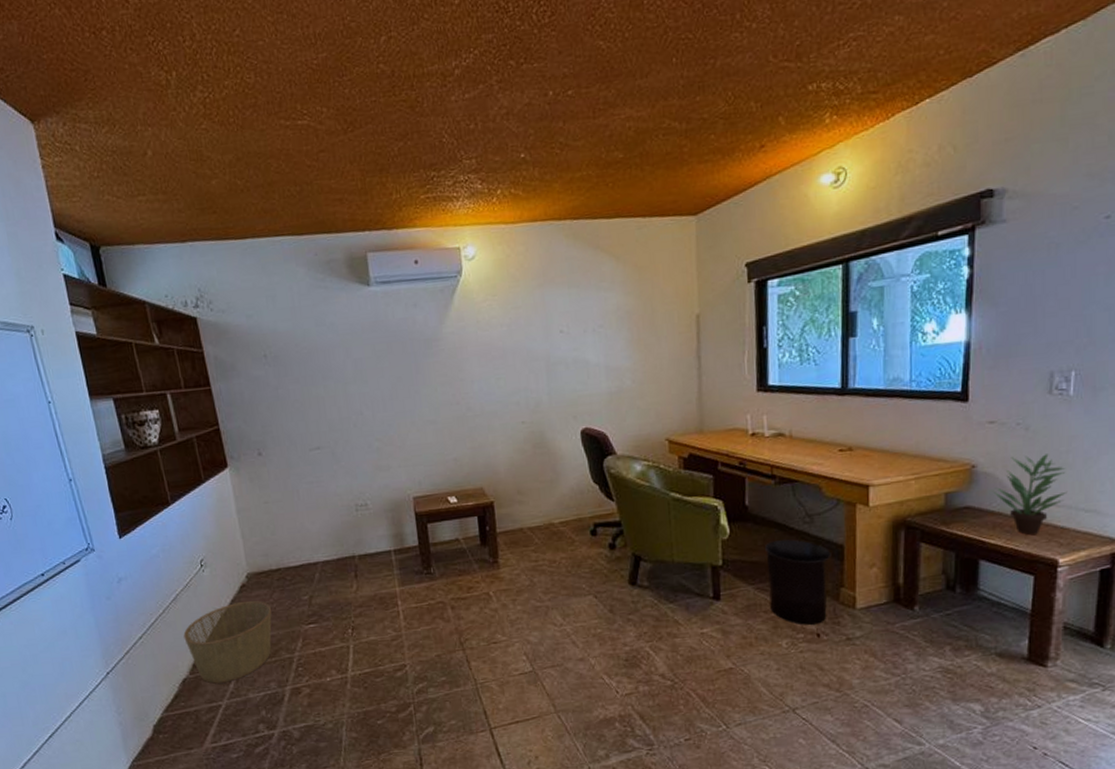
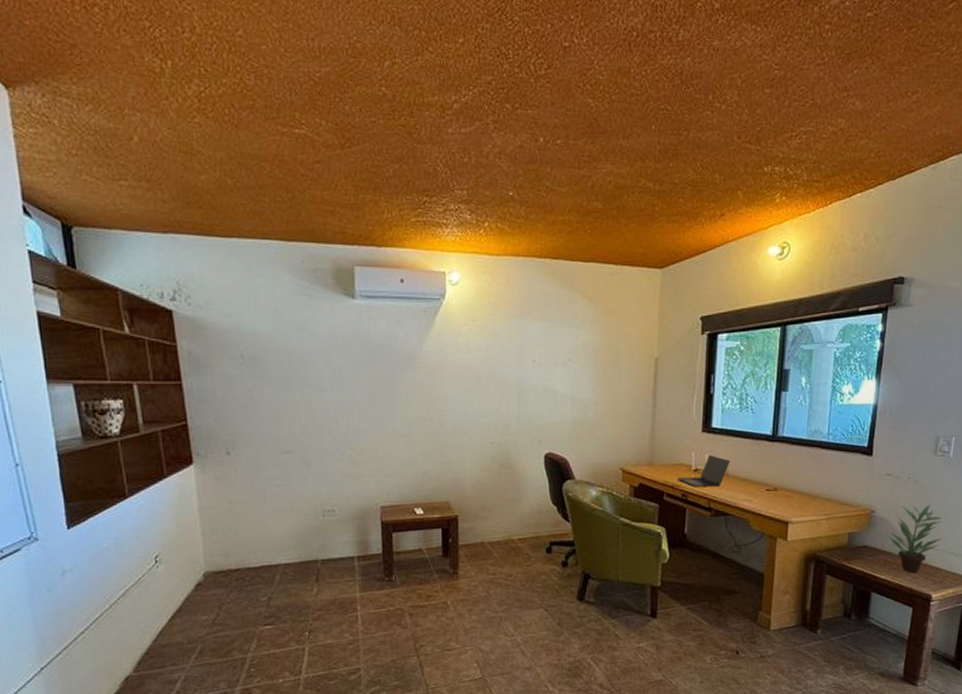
basket: present [183,600,272,684] -> none [130,599,228,682]
laptop: none [732,416,793,454] -> present [677,455,730,487]
waste bin: present [765,539,832,625] -> none [698,566,753,643]

